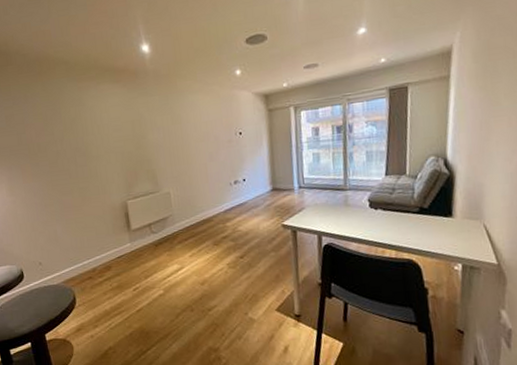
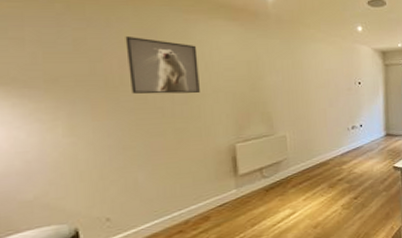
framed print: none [38,108,95,159] -> present [125,35,200,94]

